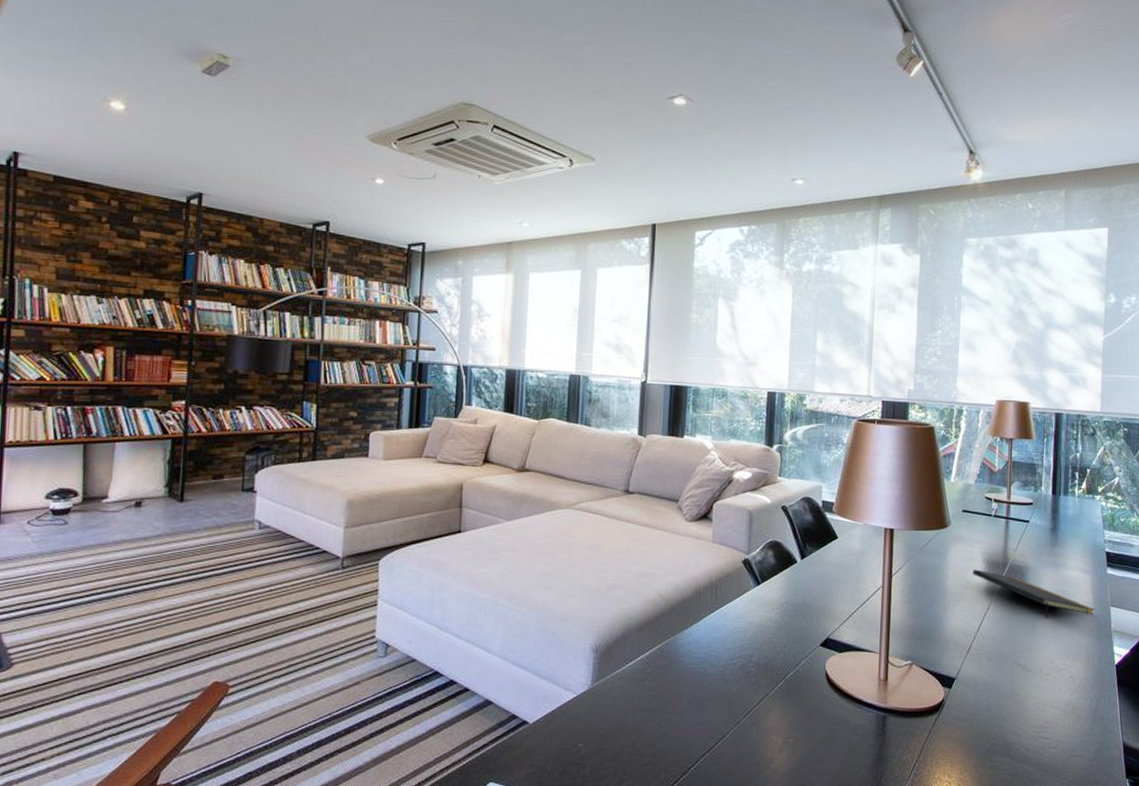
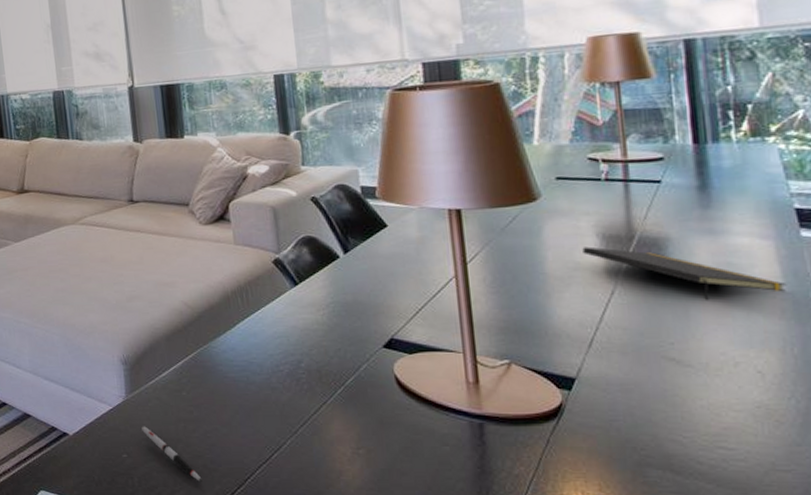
pen: none [601,715,650,770] -> present [142,426,202,481]

